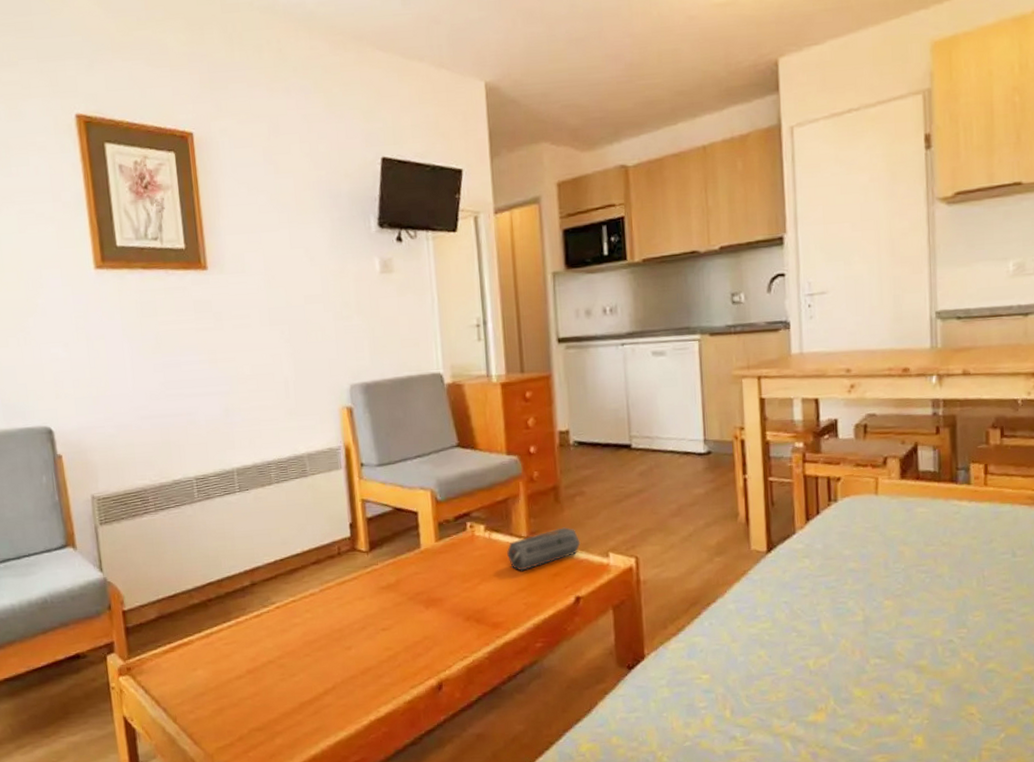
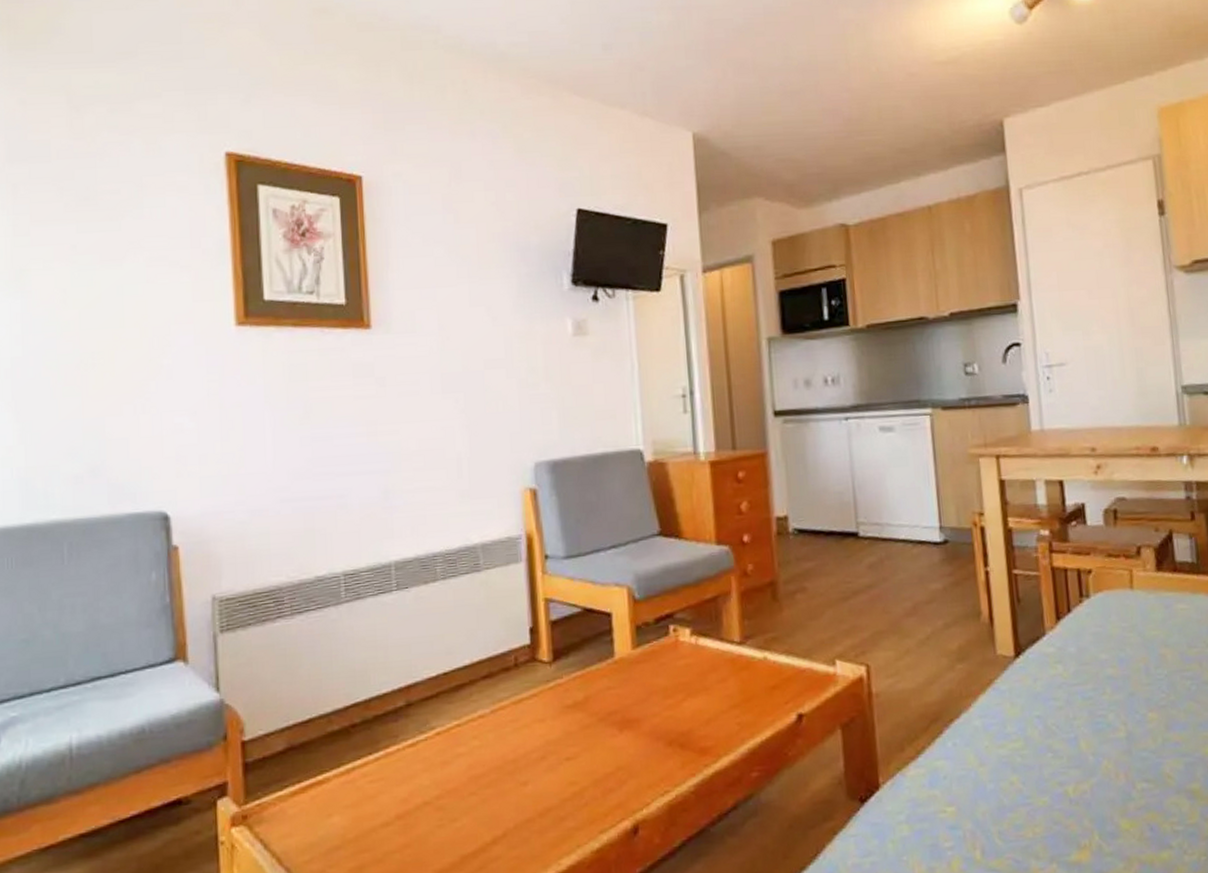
speaker: present [506,527,581,571] -> none [716,630,803,684]

